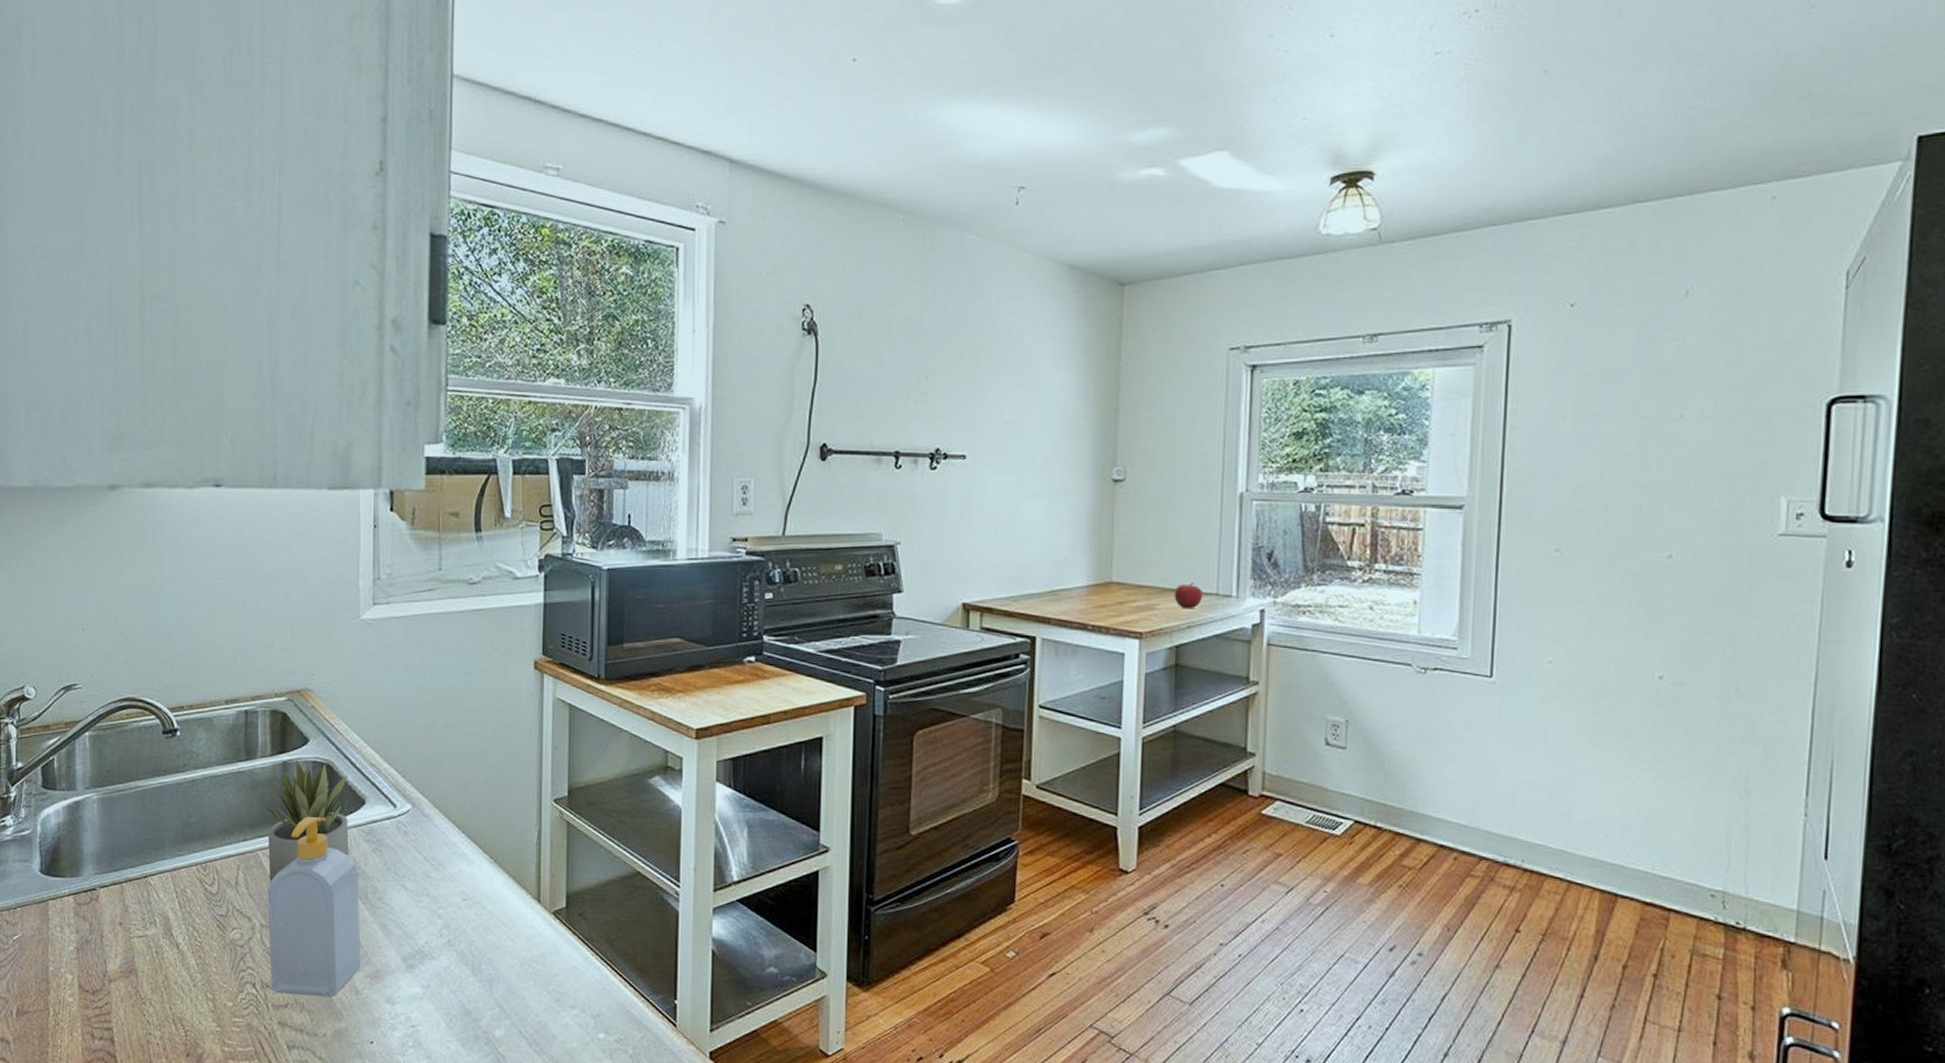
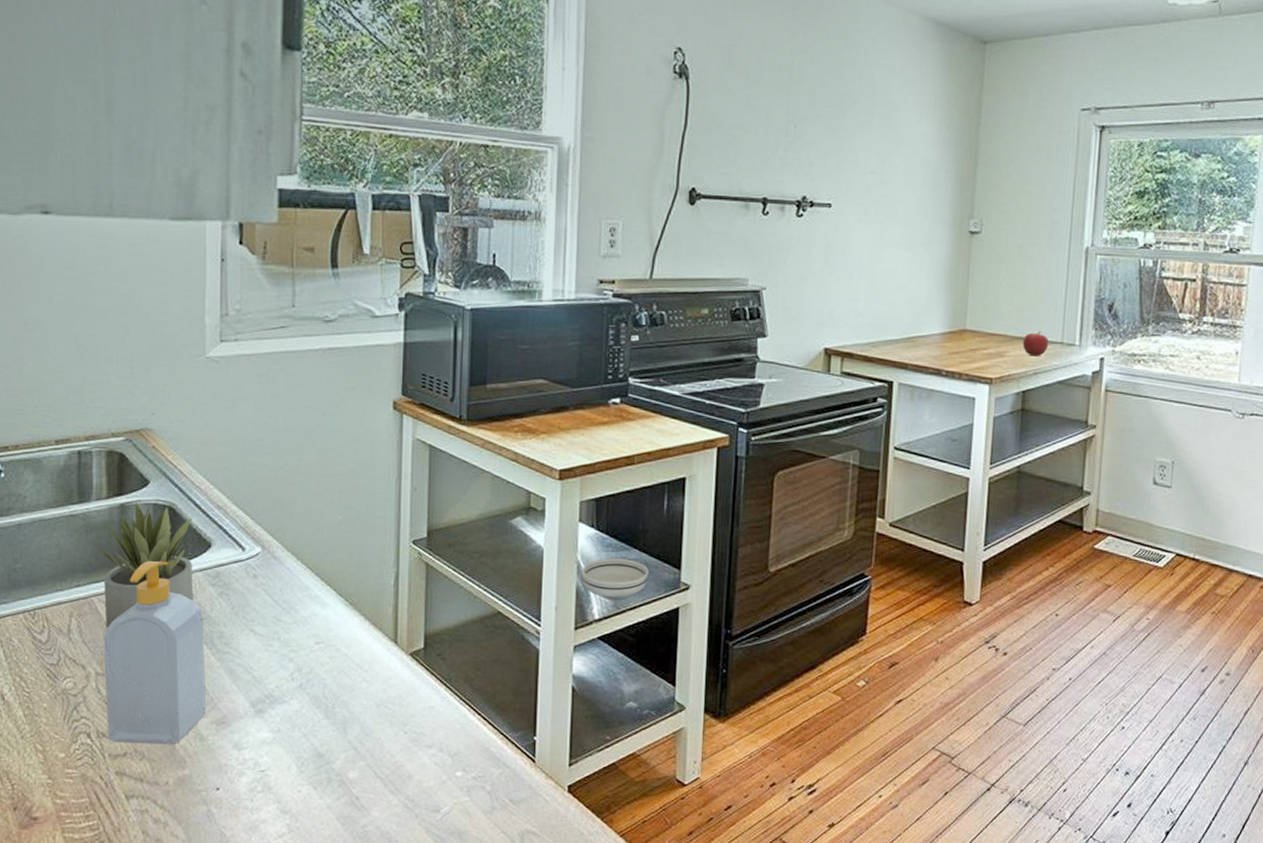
bowl: none [719,818,787,862] -> present [581,557,649,601]

